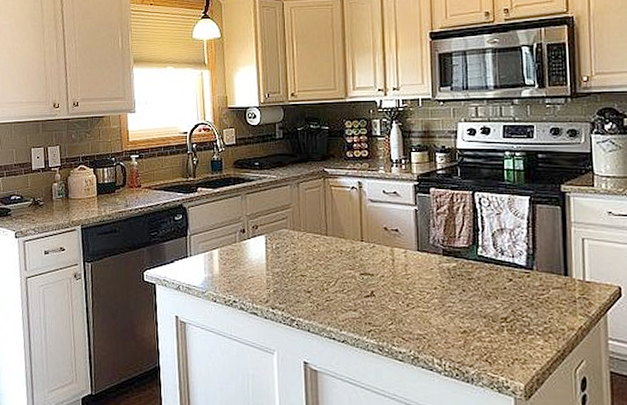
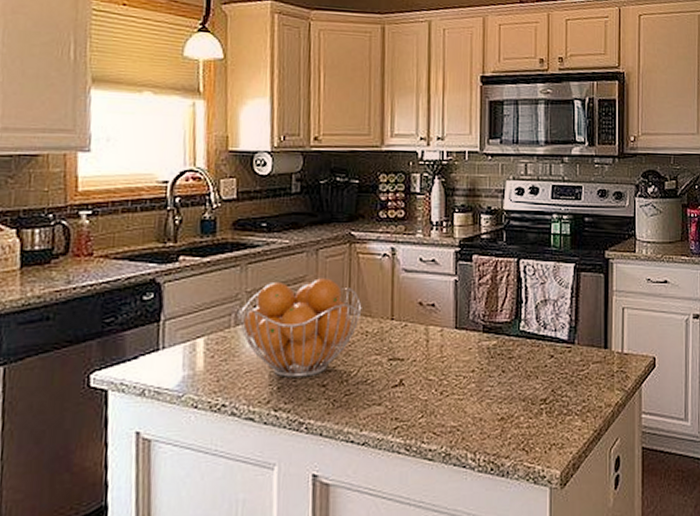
fruit basket: none [240,206,337,284] -> present [237,278,362,377]

